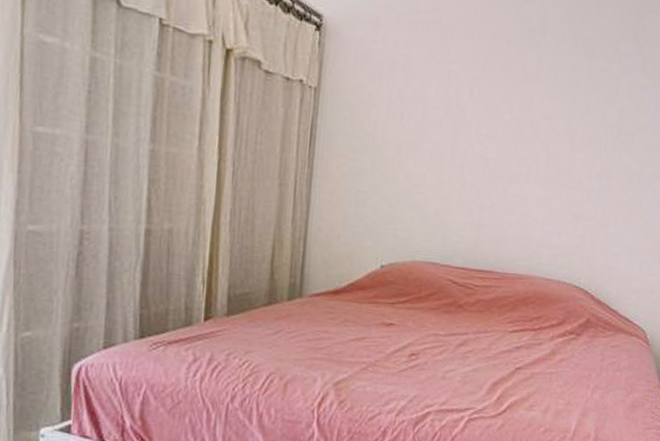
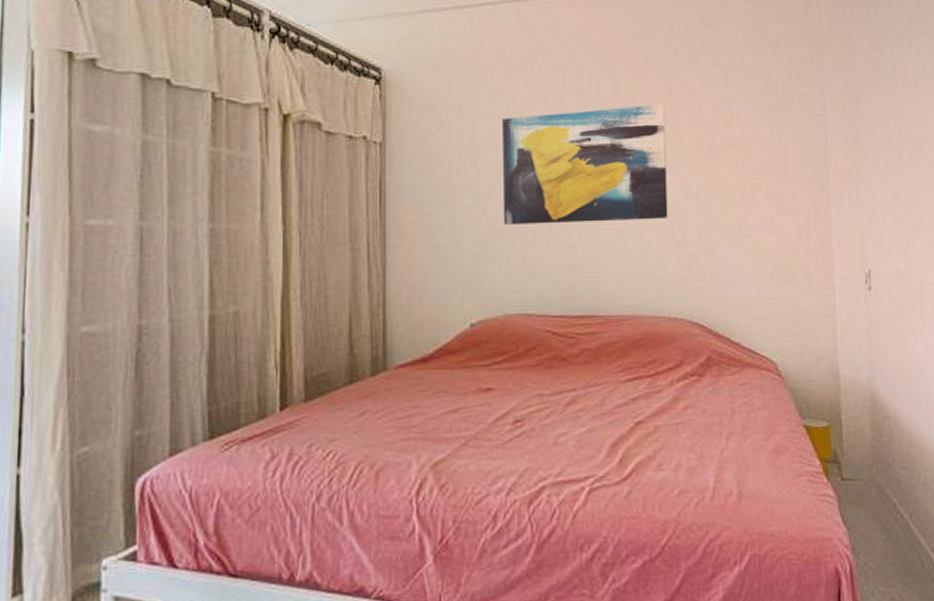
wall art: none [422,78,584,192] -> present [502,104,668,226]

